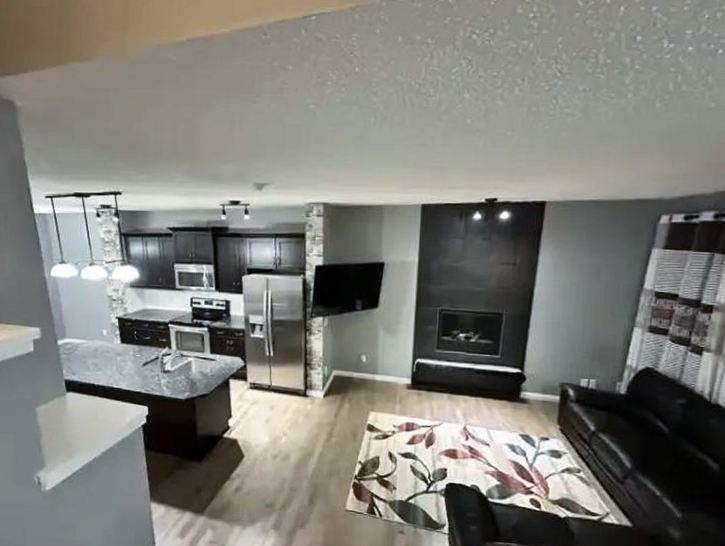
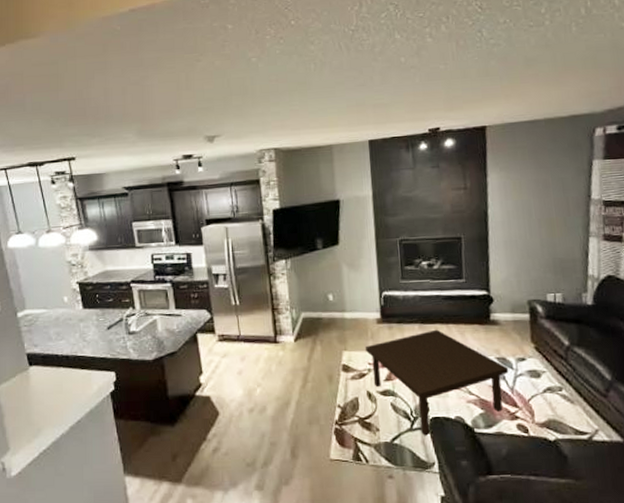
coffee table: none [392,401,531,499] -> present [366,329,509,436]

